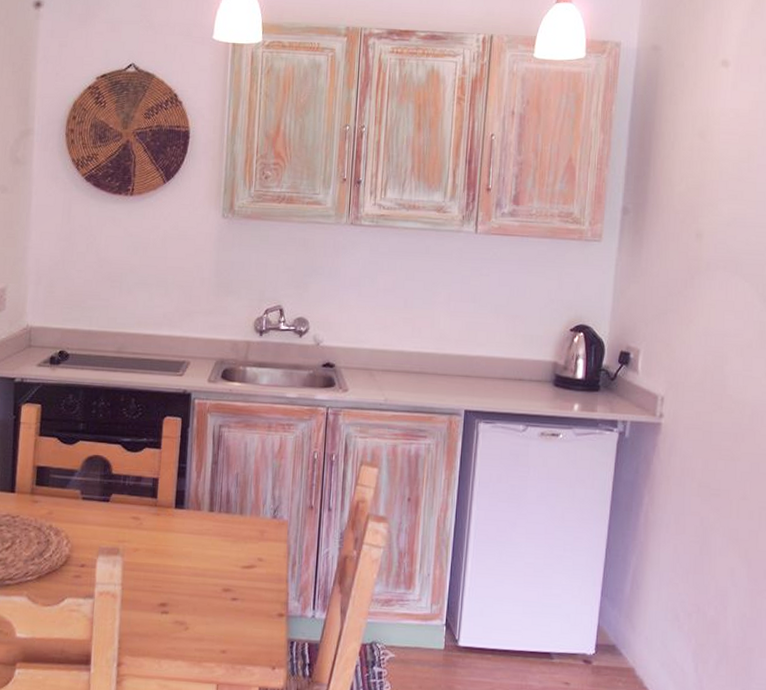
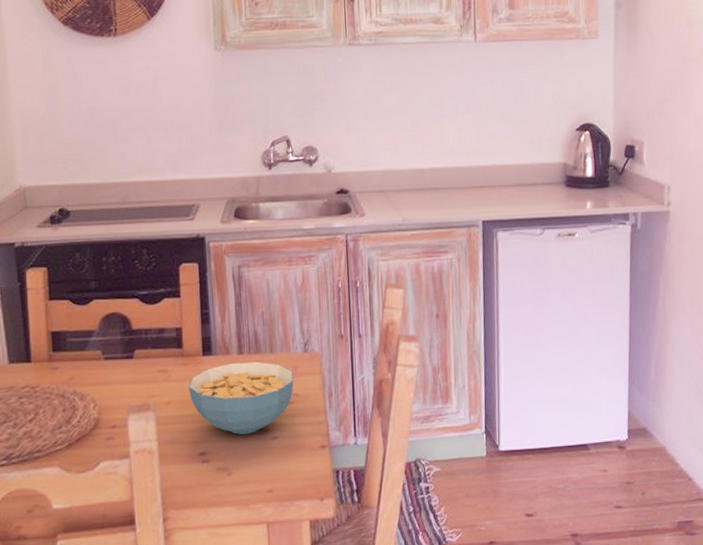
cereal bowl: none [157,519,261,592] -> present [189,361,294,435]

